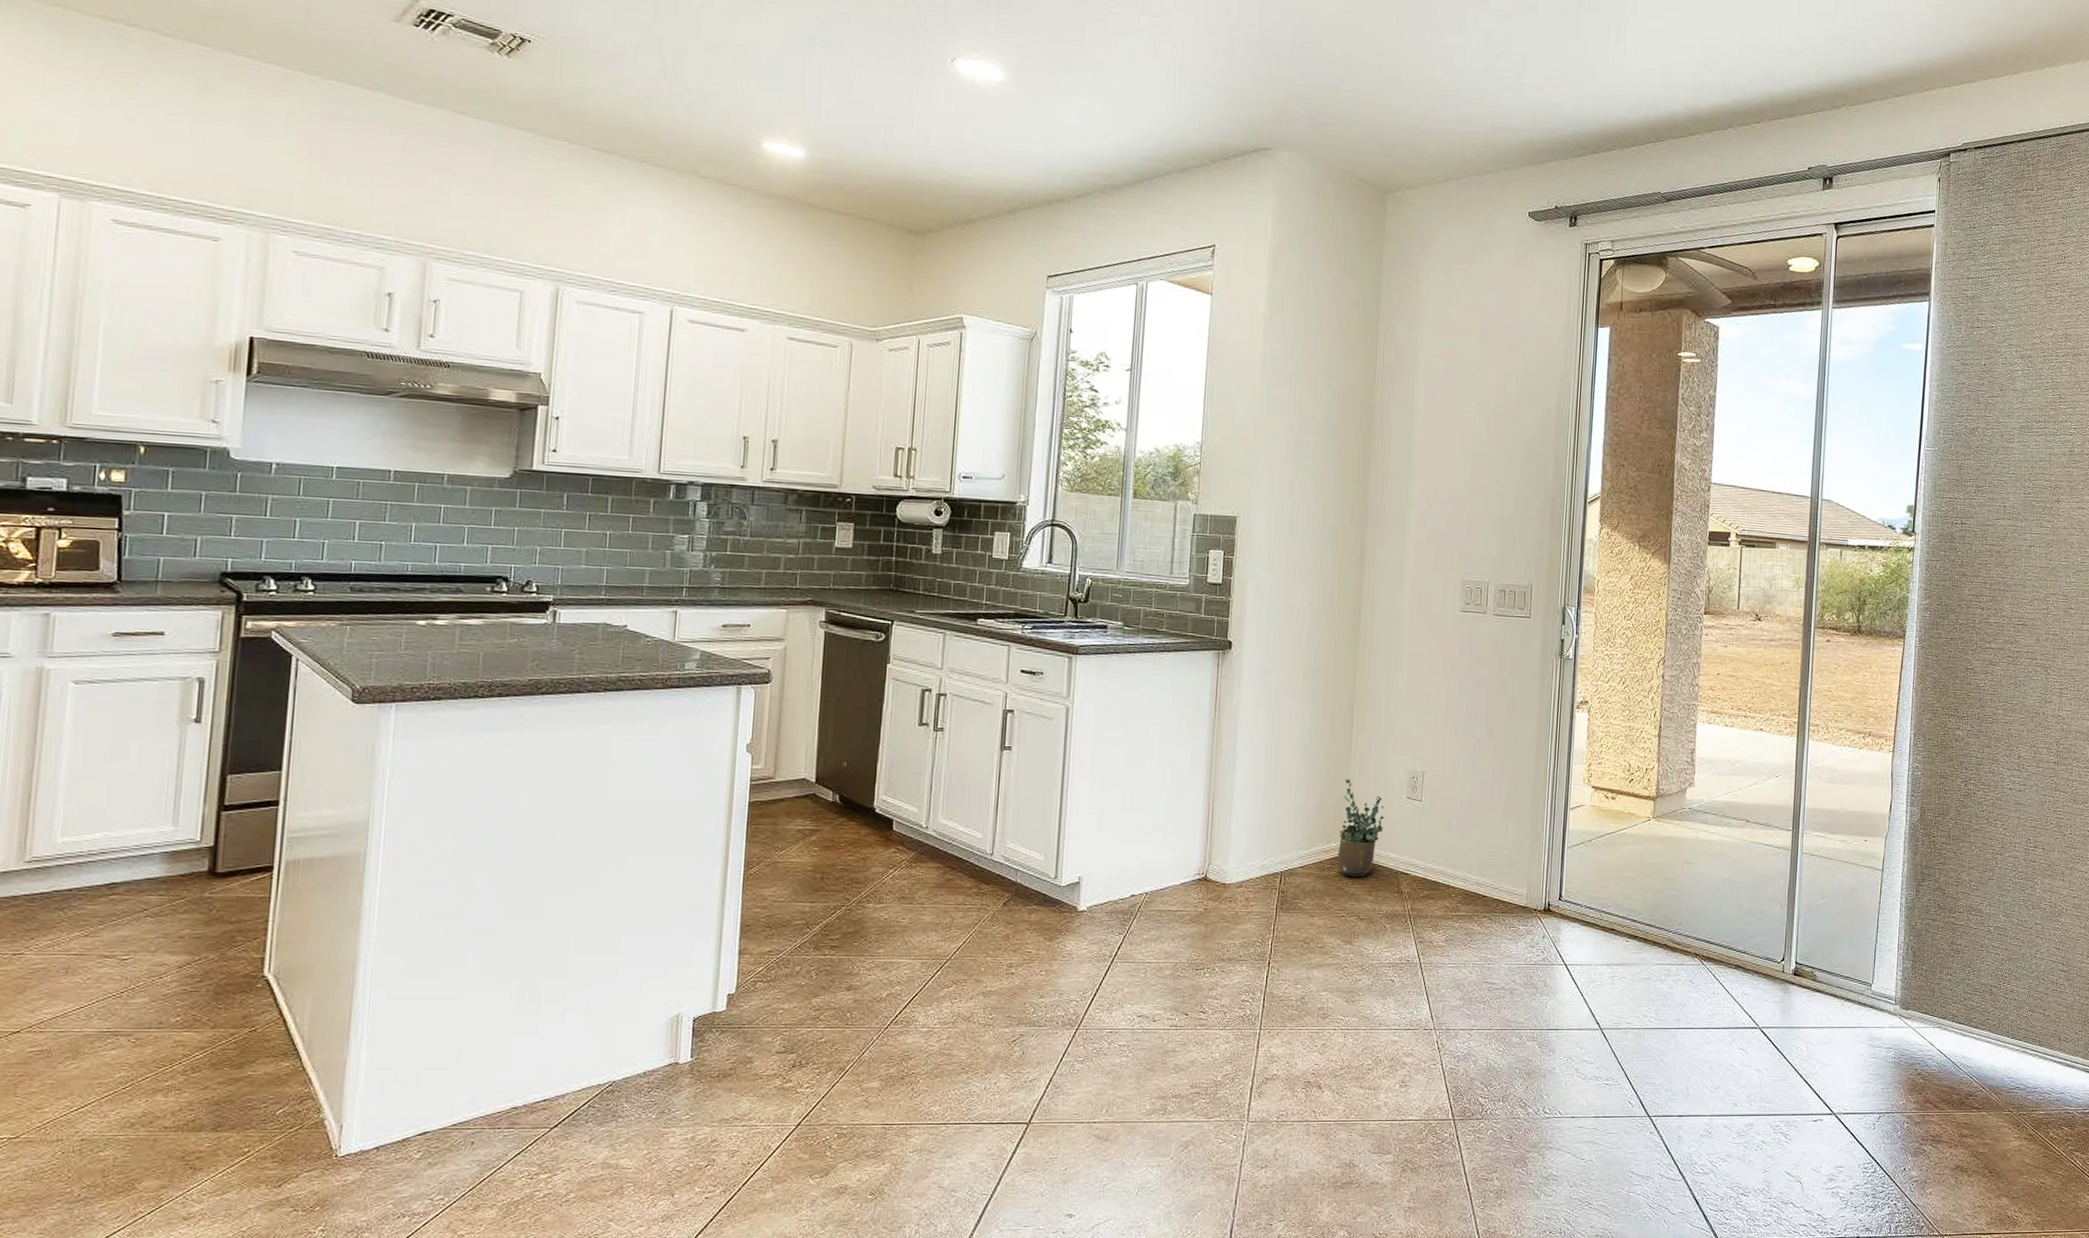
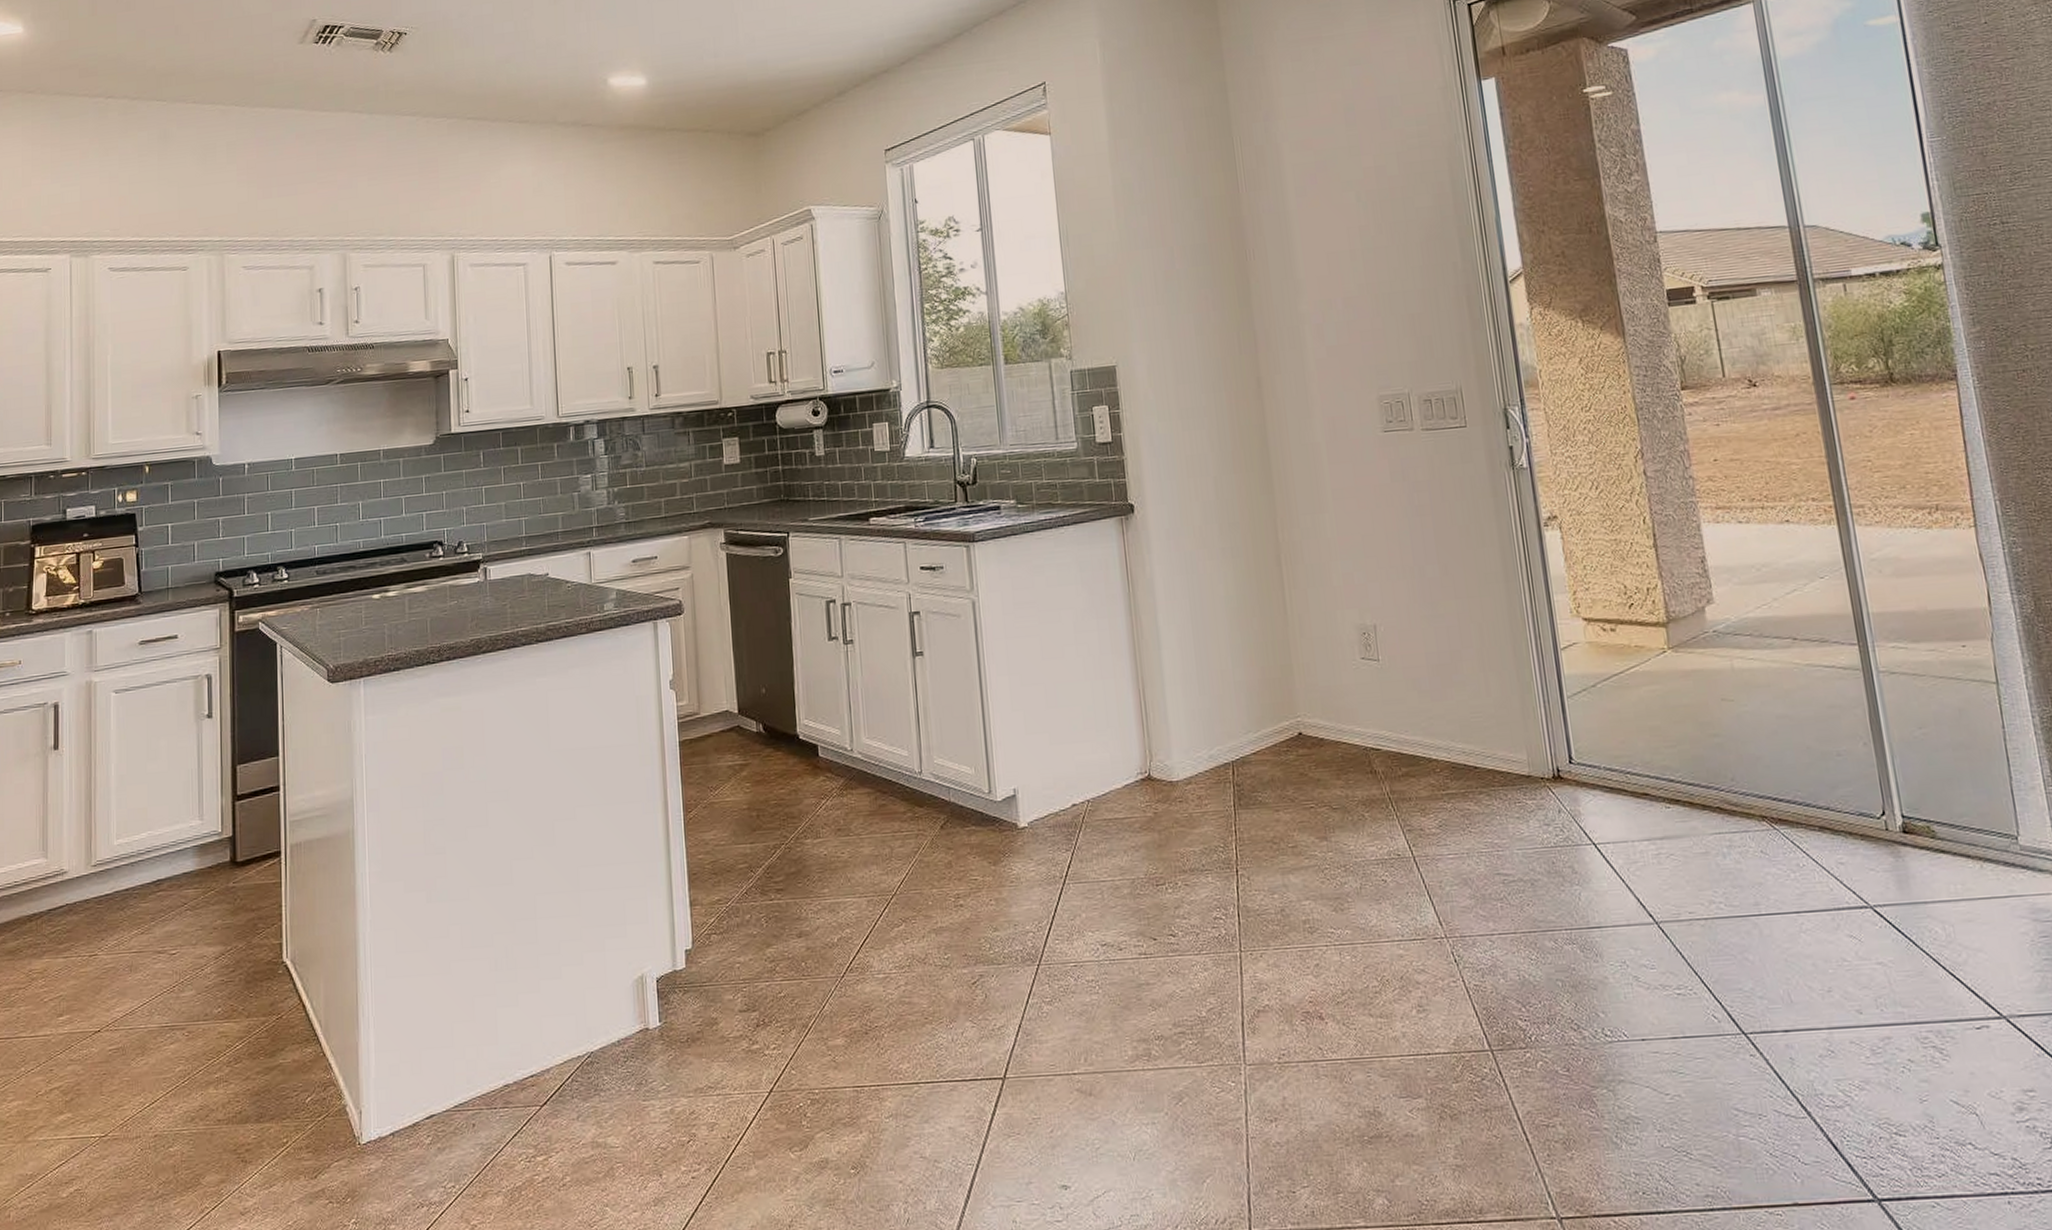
potted plant: present [1337,779,1384,878] -> none [1285,644,1340,760]

